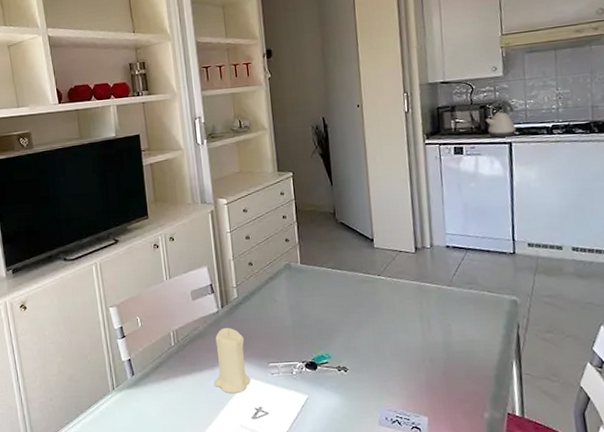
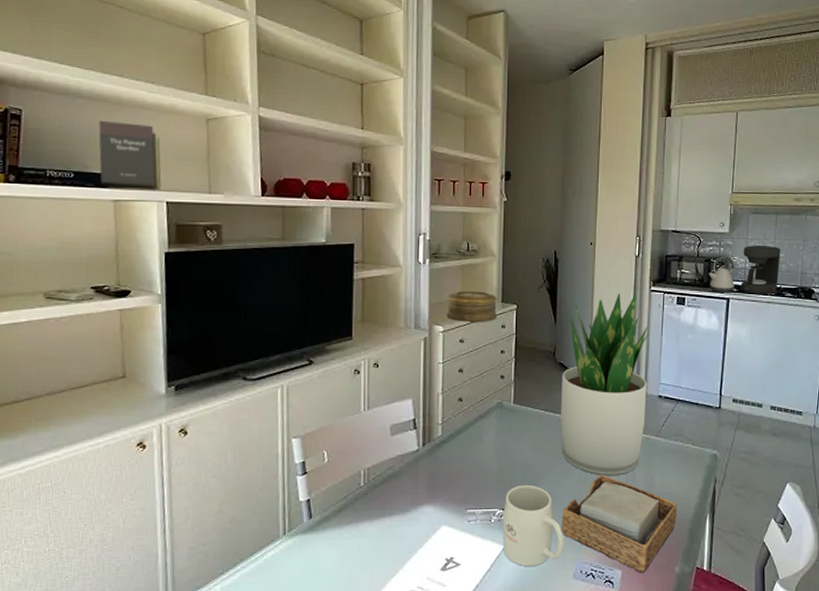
candle: present [214,327,251,394] -> none [403,468,445,542]
decorative box: none [227,163,275,194] -> present [446,290,497,323]
mug: none [303,338,367,415] -> present [502,484,564,567]
planter: none [344,148,435,327] -> present [560,293,650,476]
napkin holder: none [360,326,480,419] -> present [561,475,677,572]
coffee maker: none [521,83,566,136] -> present [741,245,781,296]

